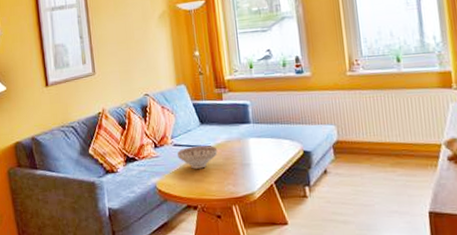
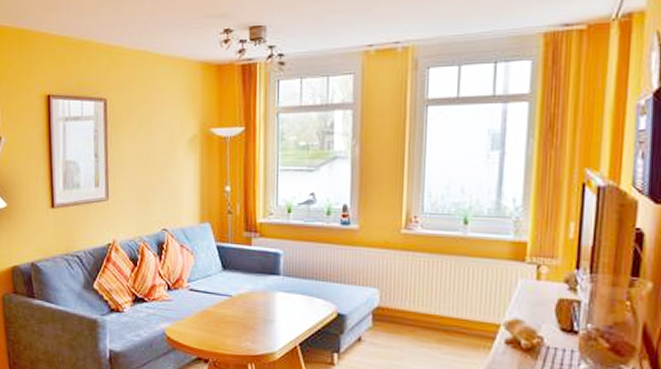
decorative bowl: present [176,145,218,169] -> none [192,293,239,319]

